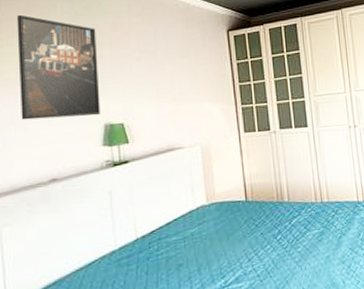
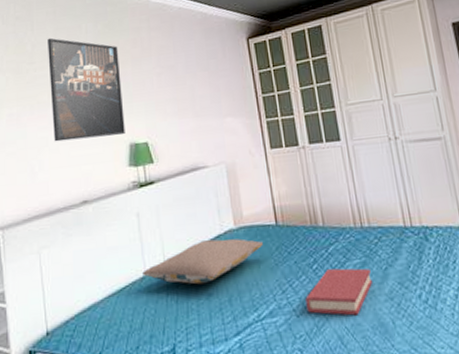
pillow: none [113,213,233,256] -> present [142,238,263,285]
hardback book: none [269,237,328,278] -> present [305,268,372,316]

